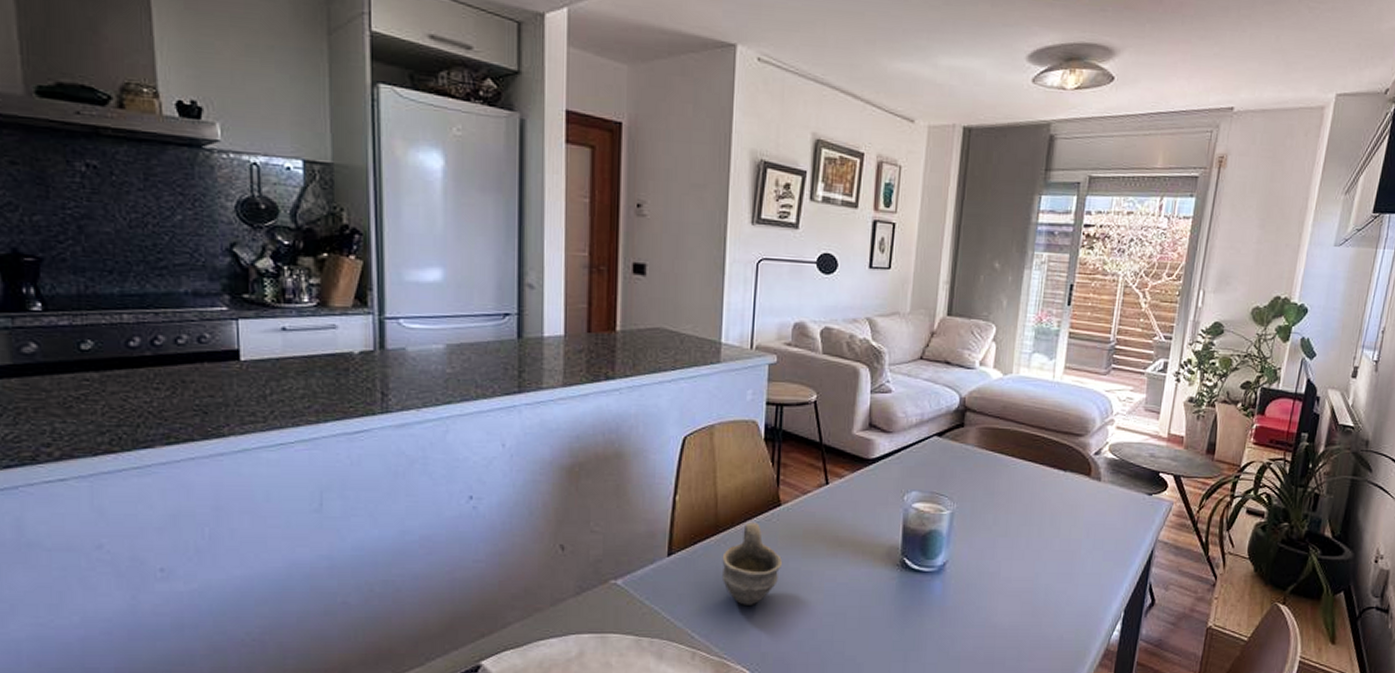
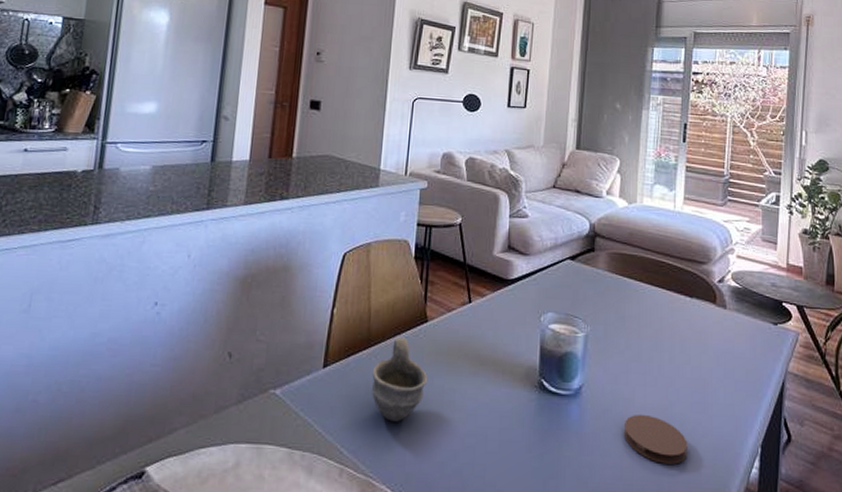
coaster: none [987,586,1052,631] -> present [623,414,688,464]

